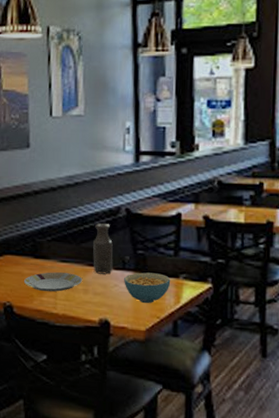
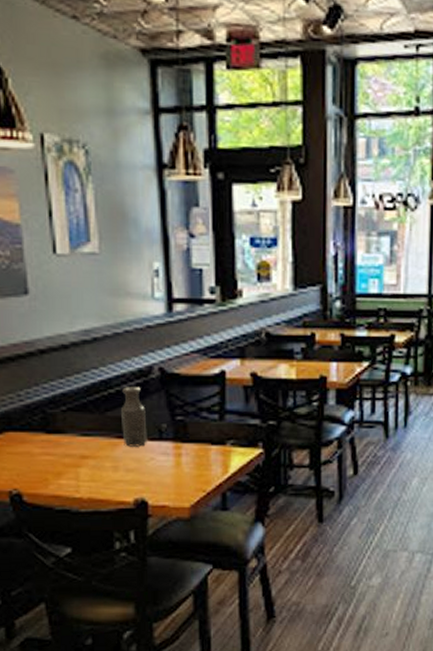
plate: present [24,272,83,292] -> none [35,448,111,473]
cereal bowl: present [124,272,171,304] -> none [162,441,217,477]

